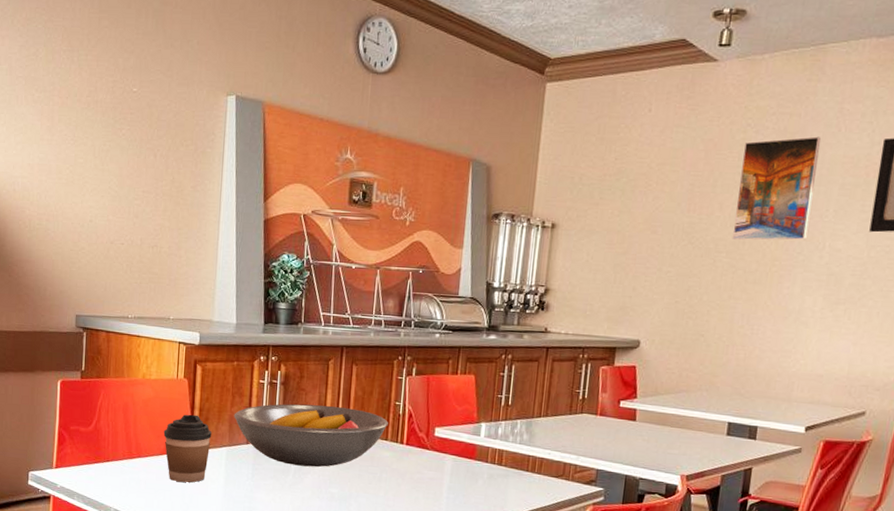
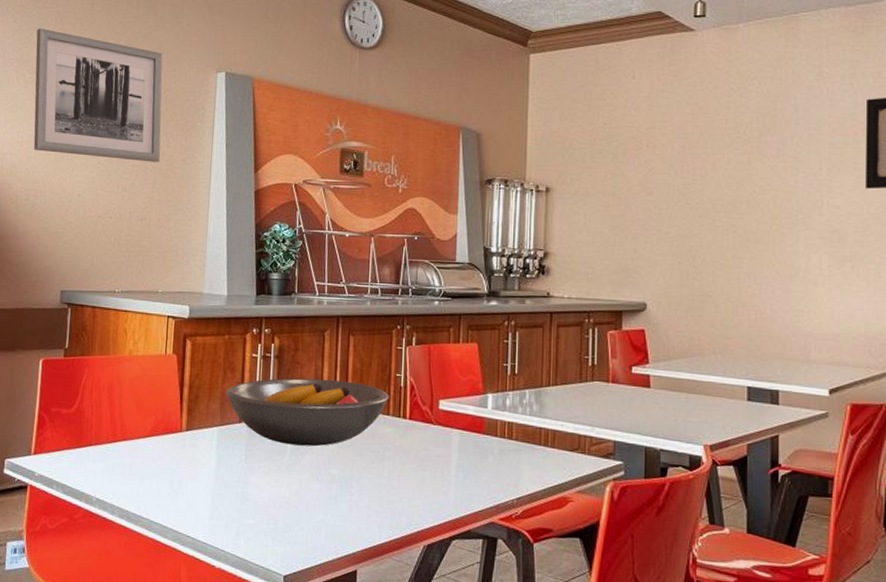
wall art: none [43,43,173,189] -> present [33,28,163,162]
coffee cup: present [163,414,212,483] -> none [150,392,202,467]
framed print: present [732,136,822,241] -> none [728,98,805,200]

